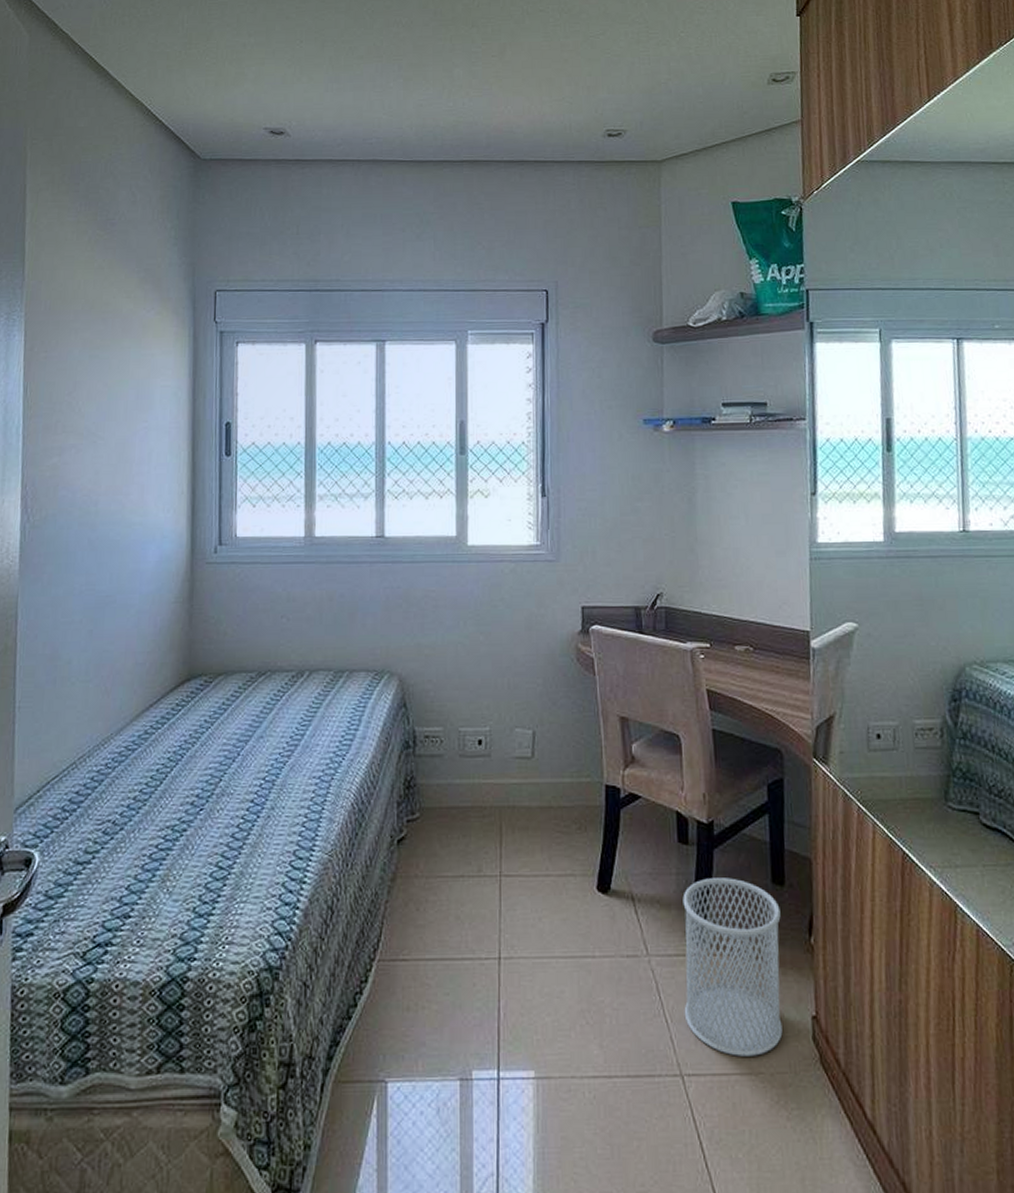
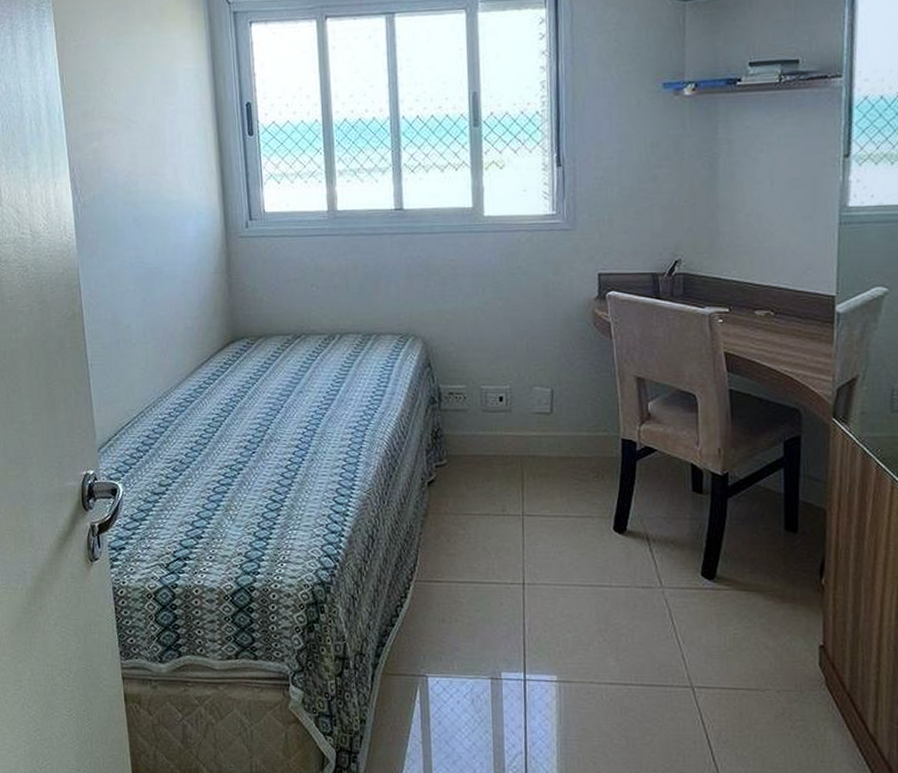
wastebasket: present [683,878,783,1057] -> none [695,523,792,676]

